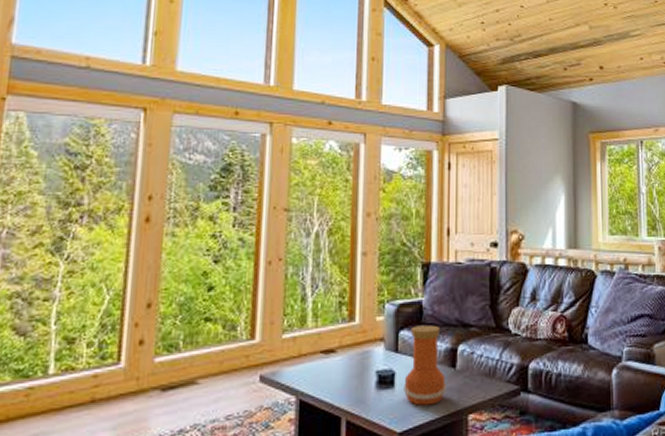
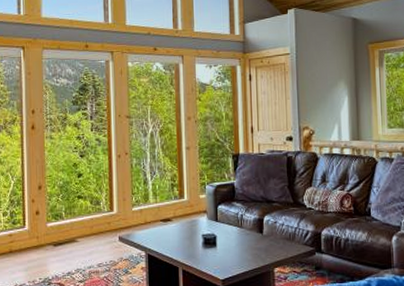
vase: present [404,325,446,406] -> none [223,201,256,261]

